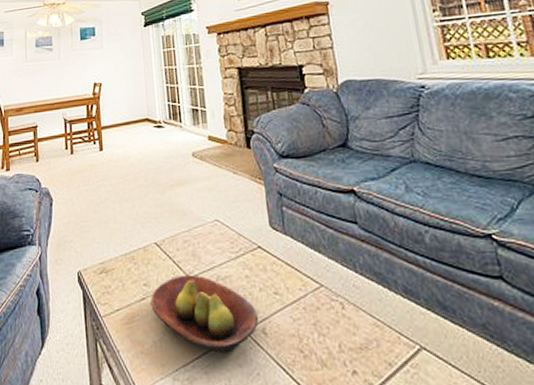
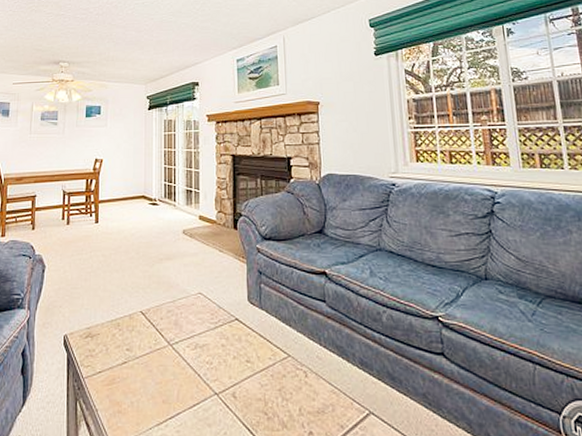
fruit bowl: present [151,274,259,353] -> none [132,342,230,414]

